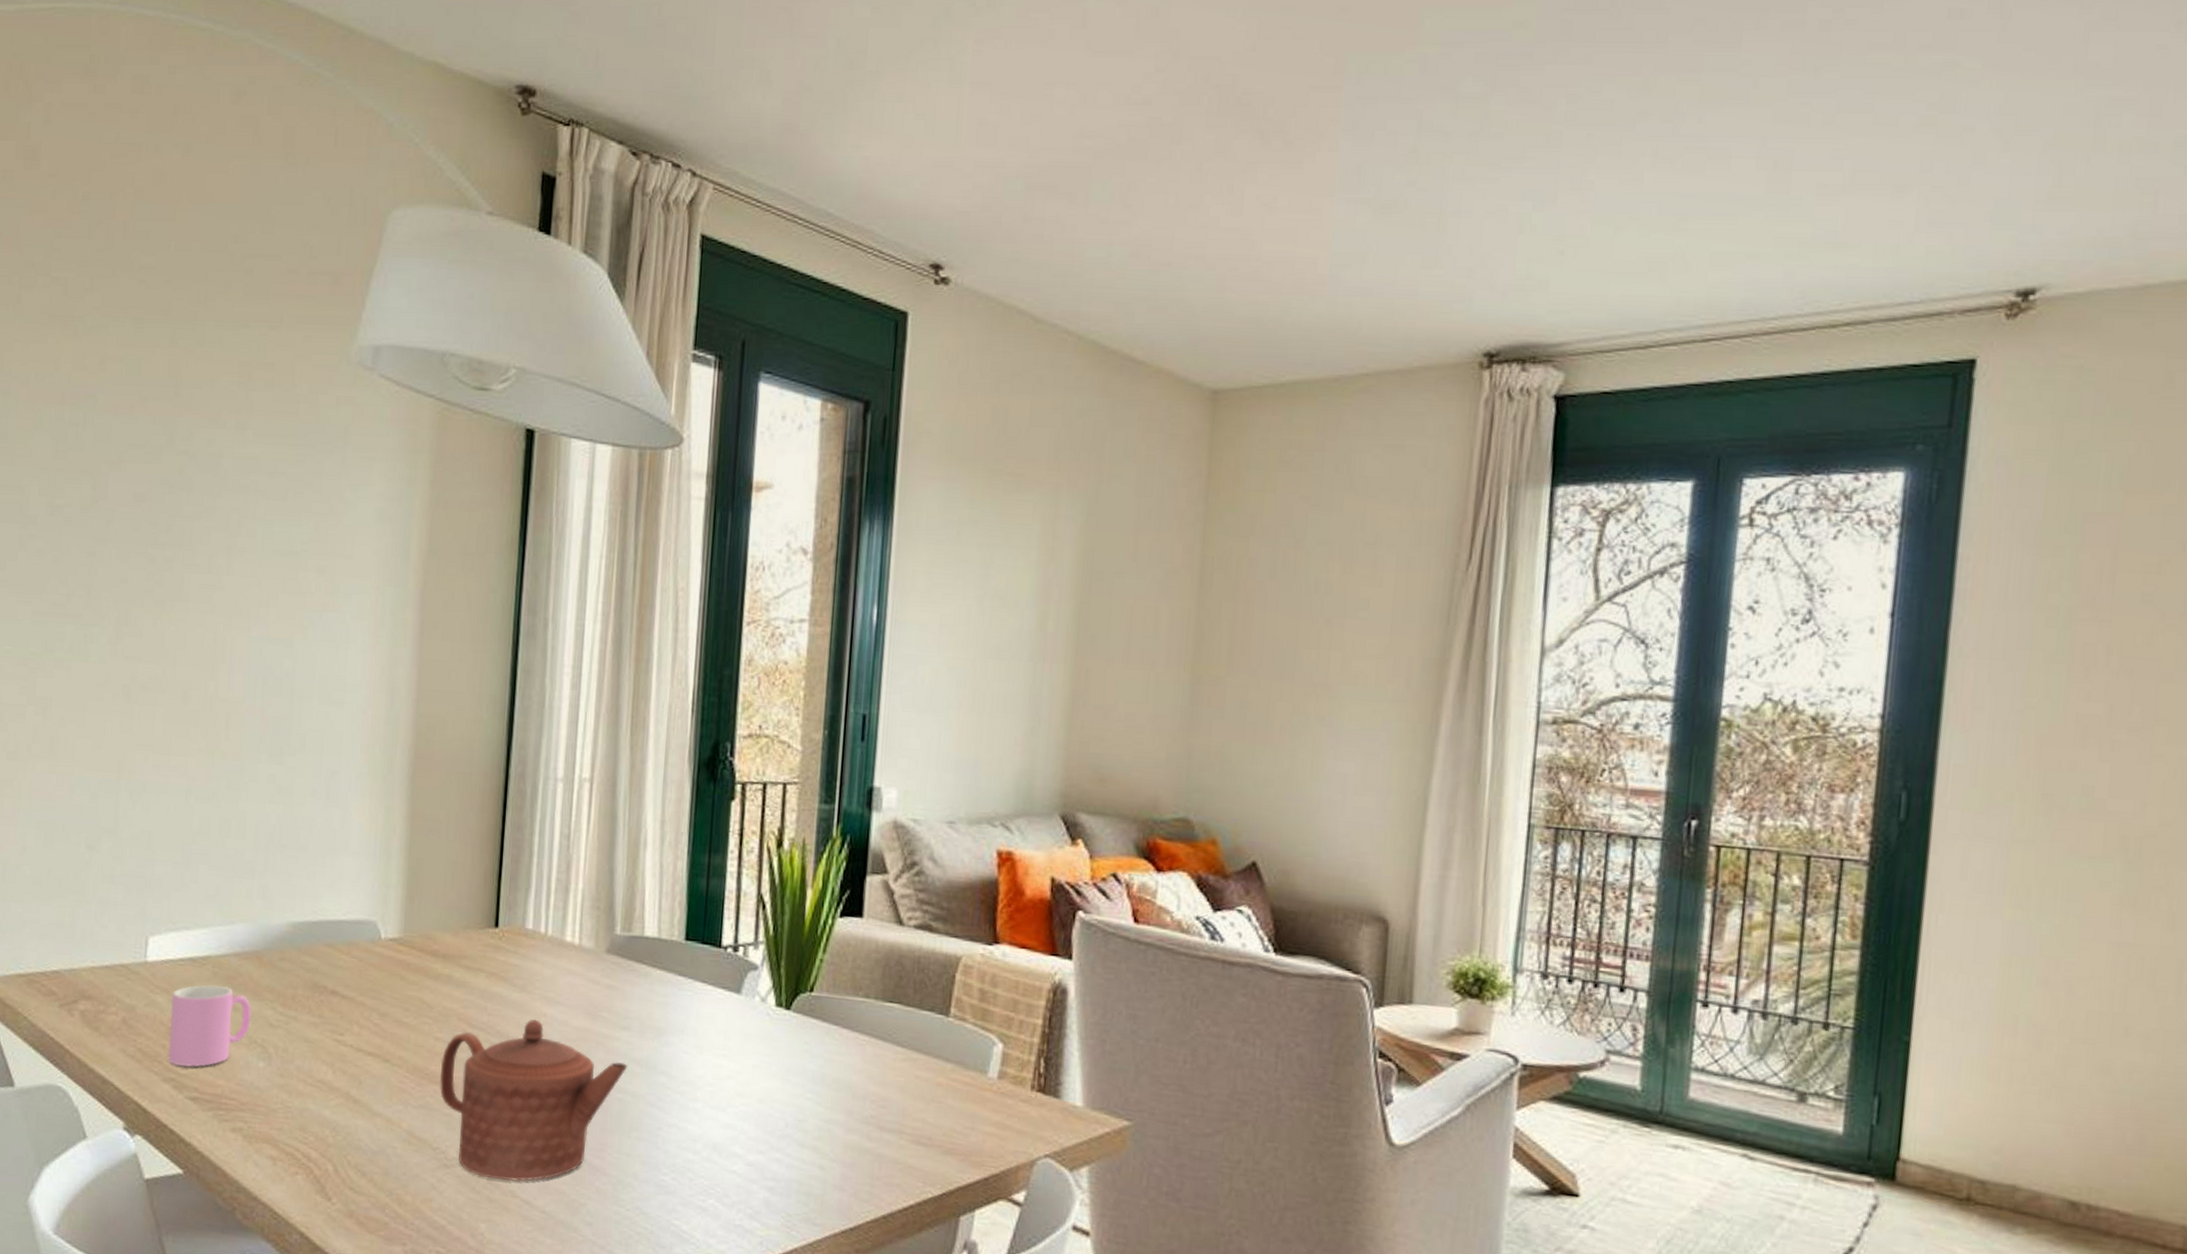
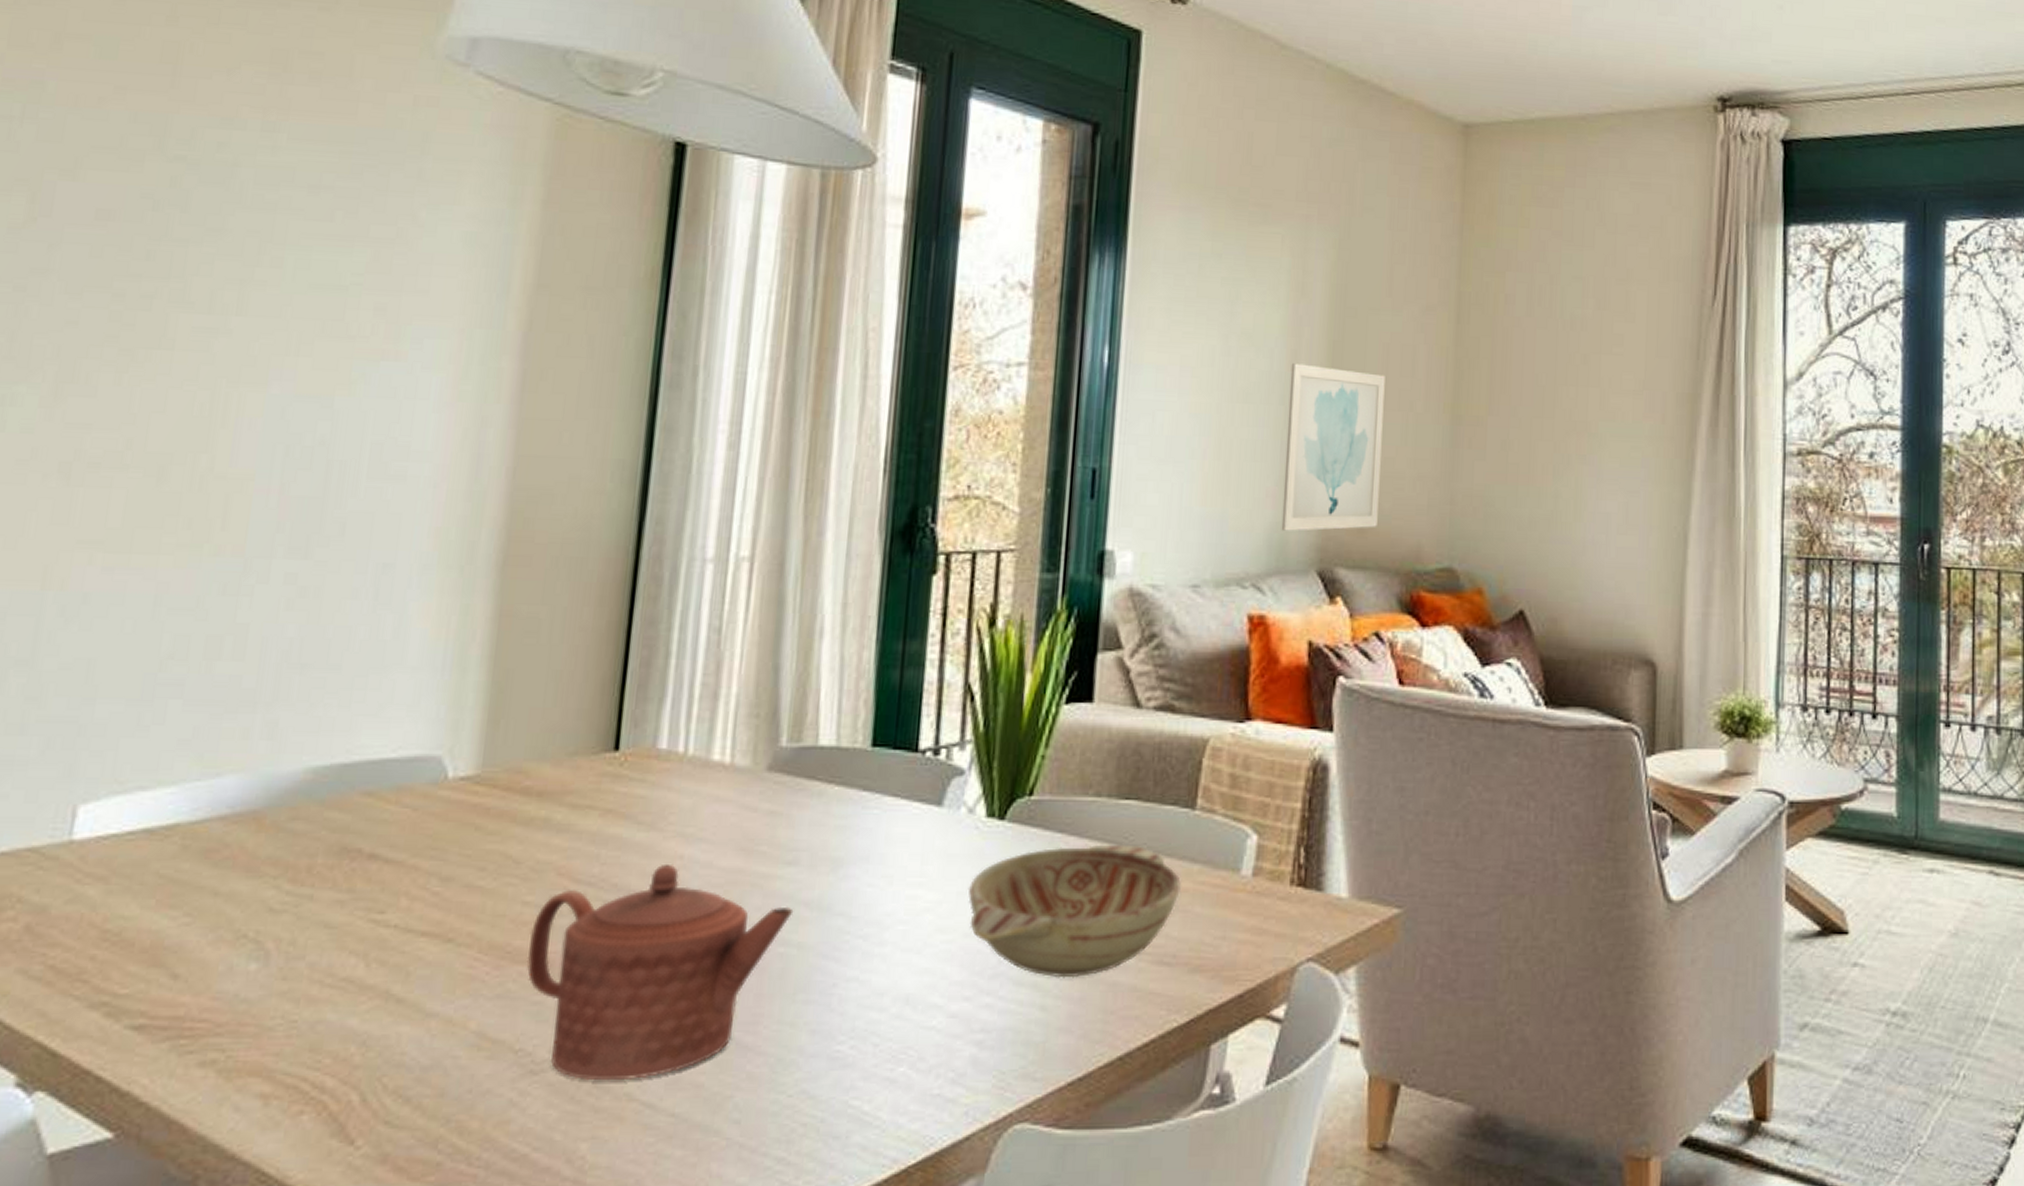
cup: present [168,984,252,1067] -> none [99,862,243,982]
decorative bowl: none [761,1037,937,1147] -> present [968,844,1182,978]
wall art: none [1028,623,1128,778] -> present [1281,363,1385,531]

